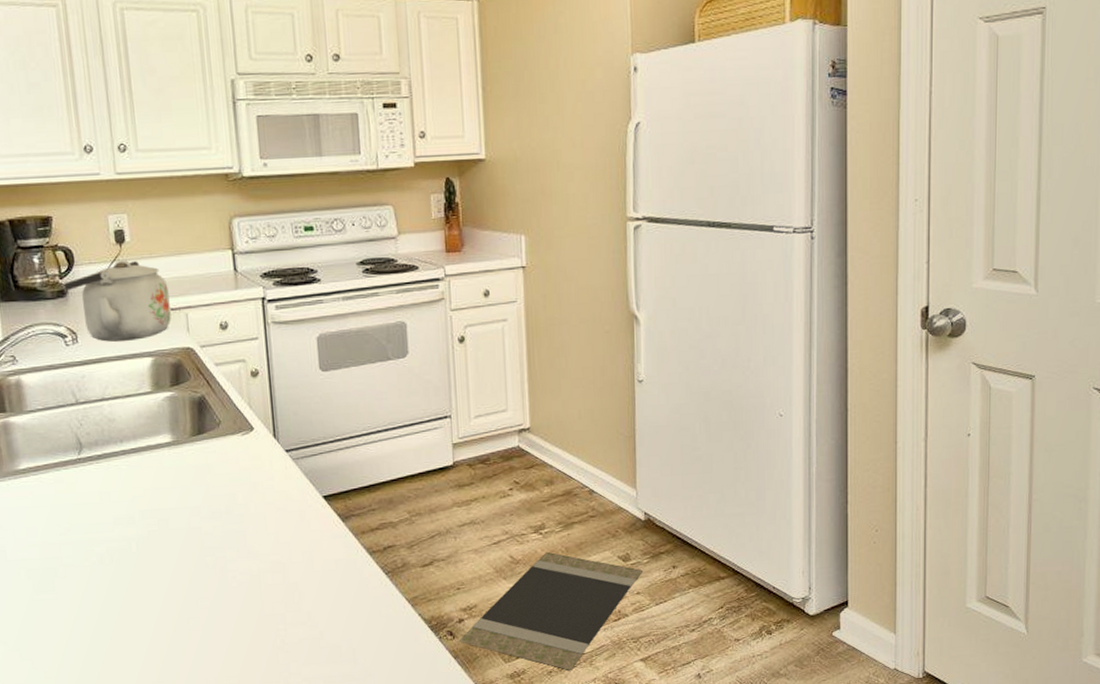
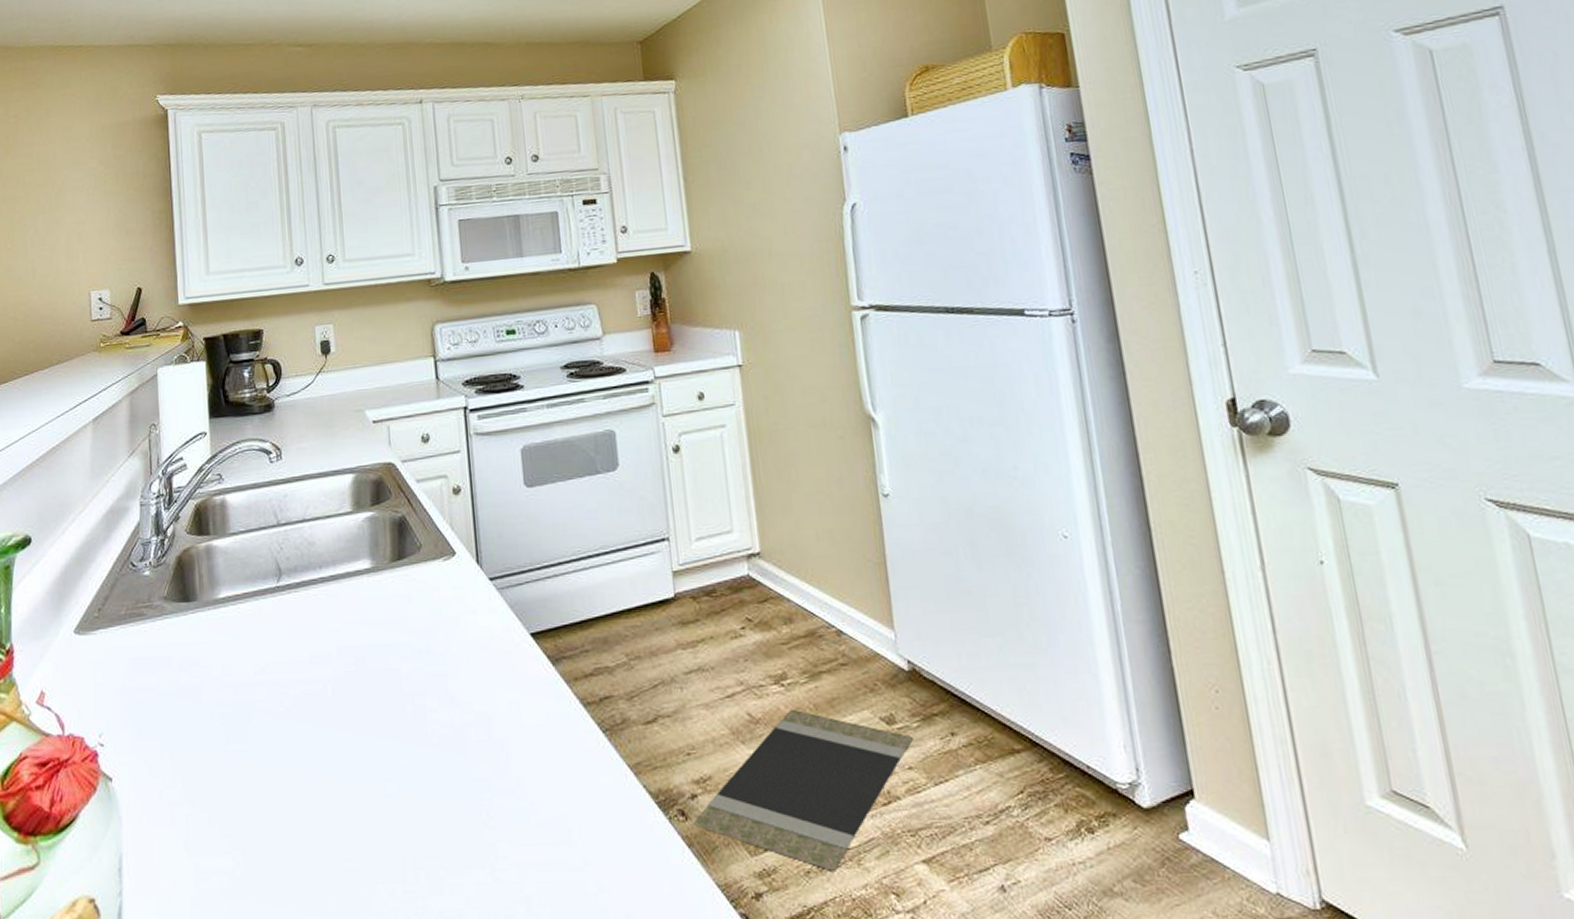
kettle: present [64,260,171,343] -> none [271,372,373,459]

